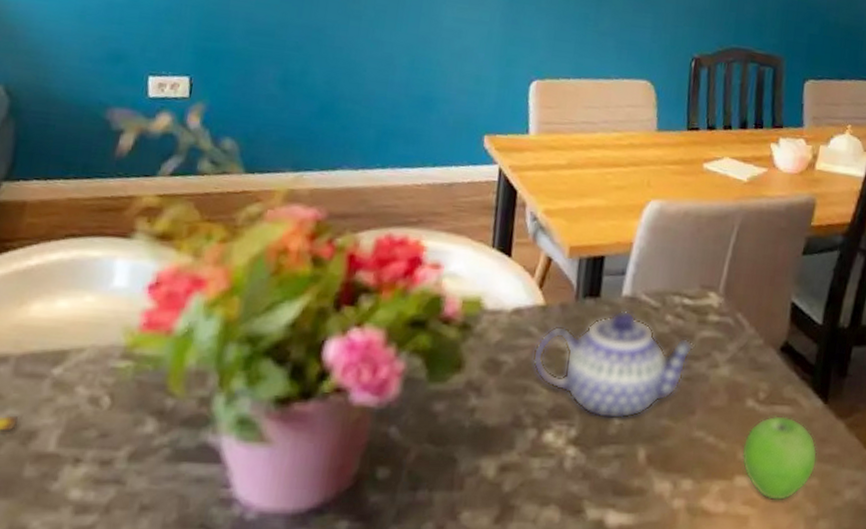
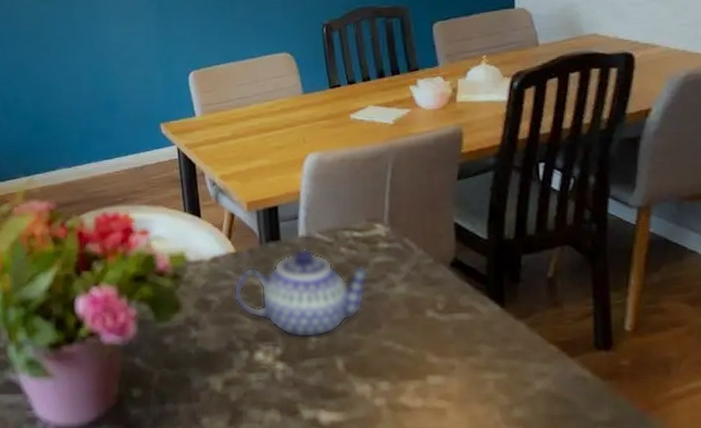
fruit: present [741,416,818,501] -> none [430,322,503,395]

